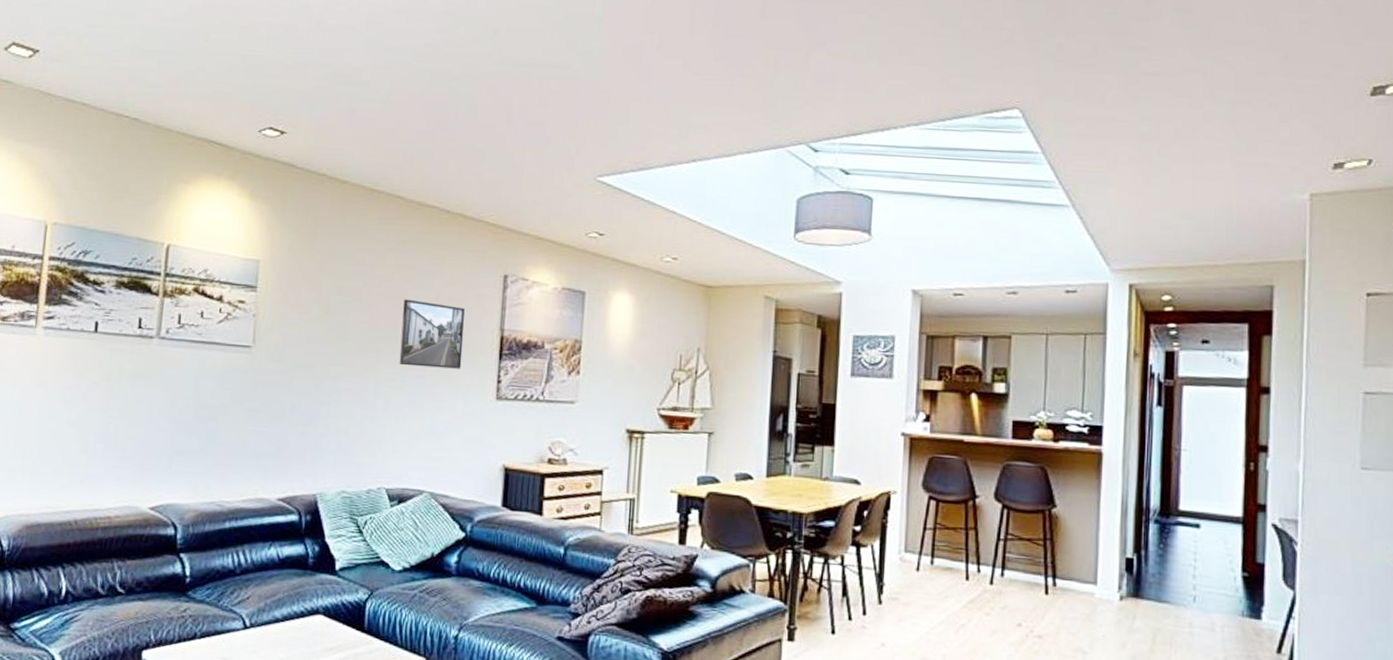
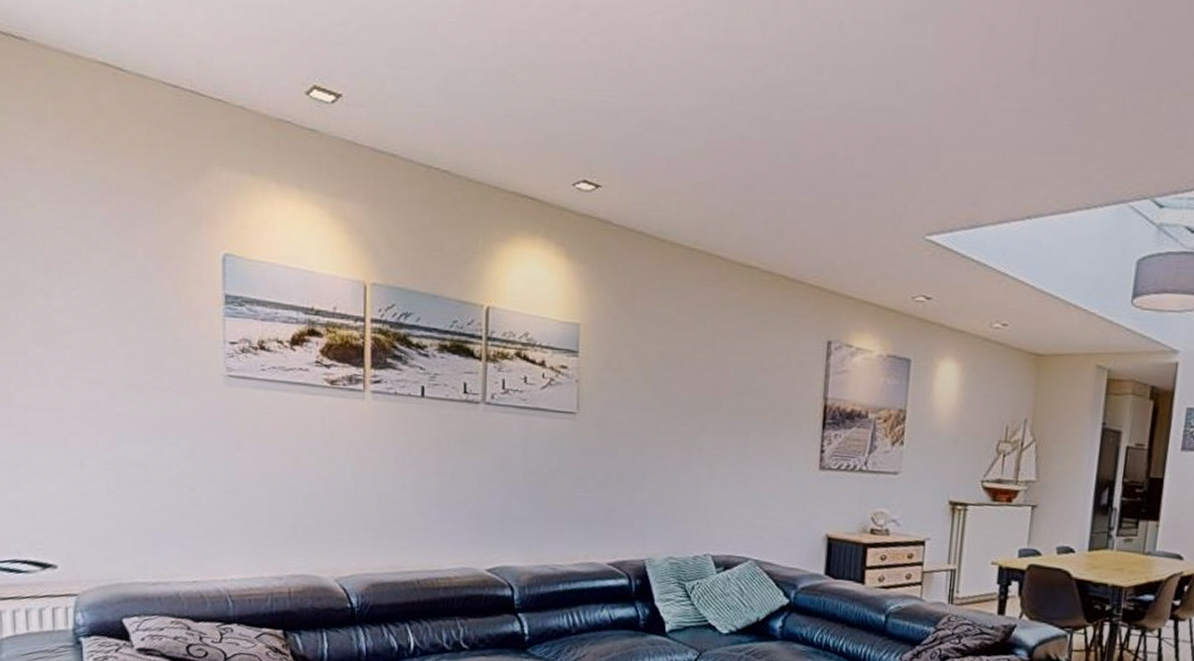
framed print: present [399,299,465,369] -> none [722,366,788,438]

